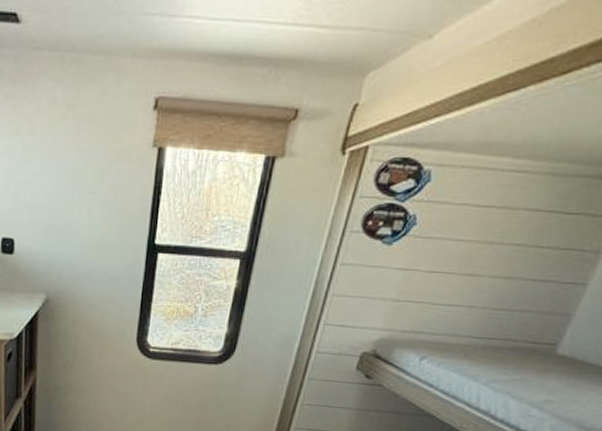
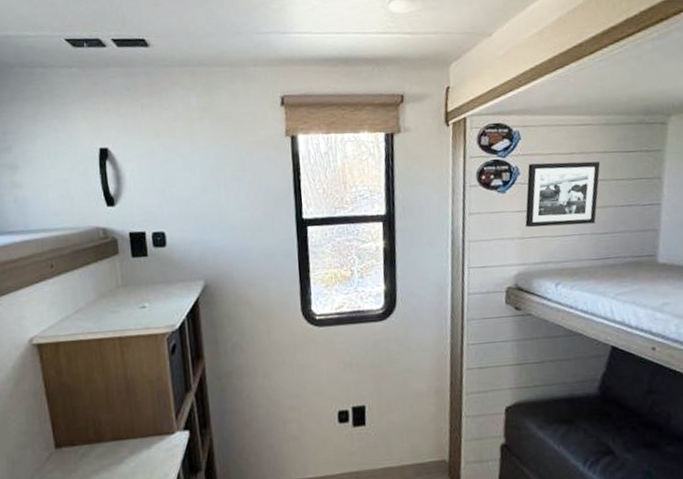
picture frame: none [405,214,525,296] -> present [525,161,601,228]

